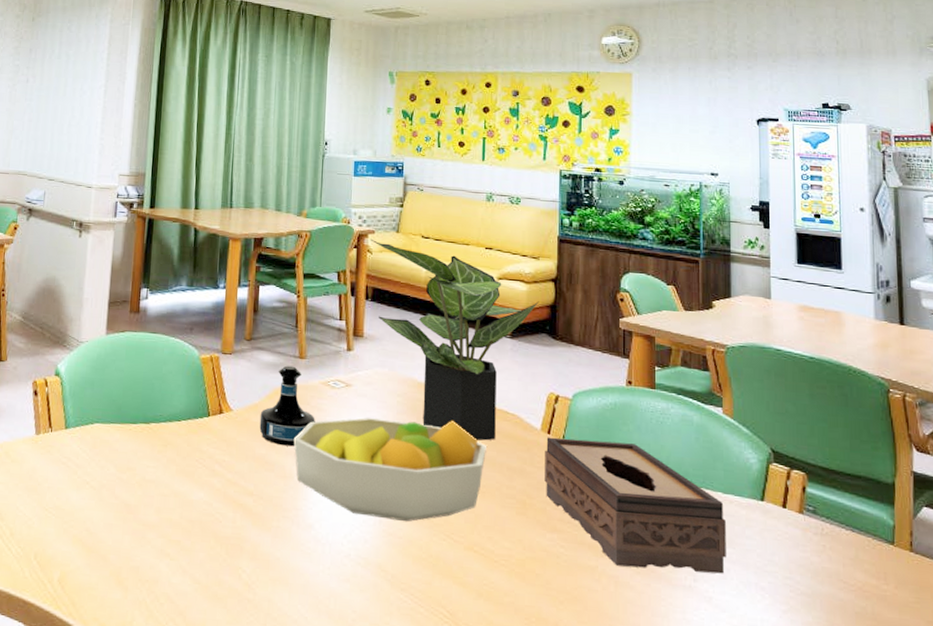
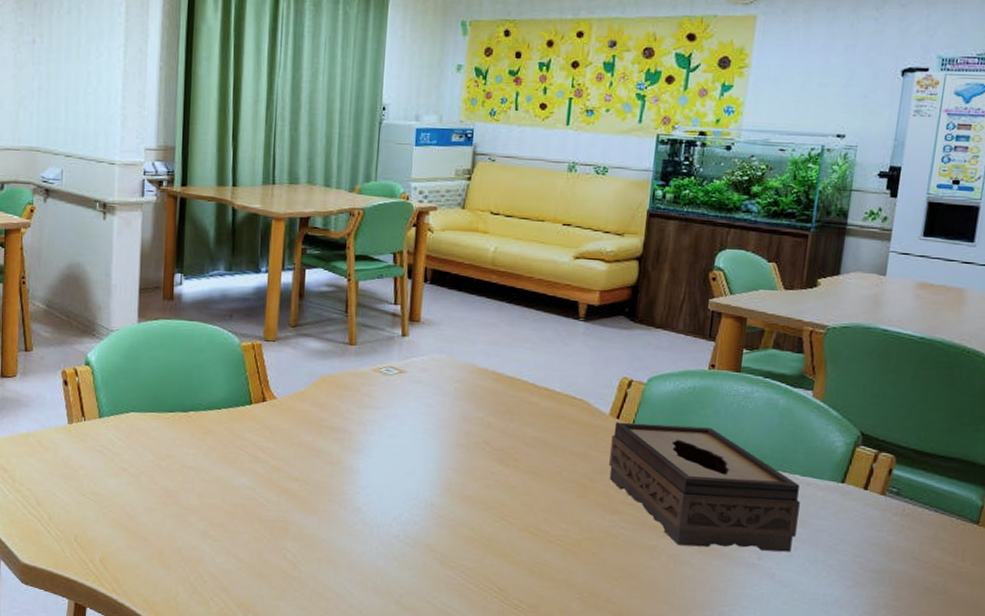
tequila bottle: present [259,365,315,447] -> none [305,352,365,433]
fruit bowl: present [293,417,486,522] -> none [341,404,549,505]
potted plant: present [371,238,539,441] -> none [432,216,620,426]

